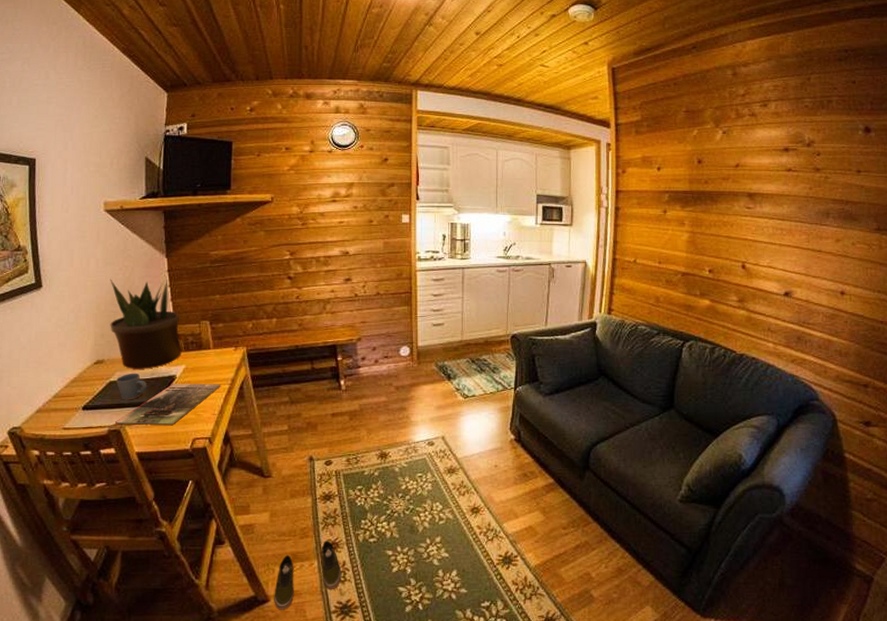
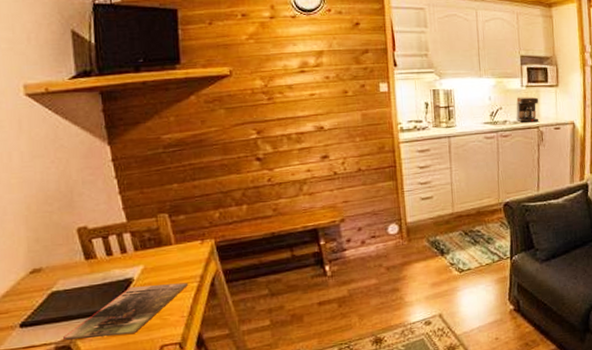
planter: present [110,279,182,369] -> none [40,170,138,275]
mug: present [116,373,148,400] -> none [60,279,100,312]
coffee maker: none [529,234,552,258] -> present [516,96,539,122]

